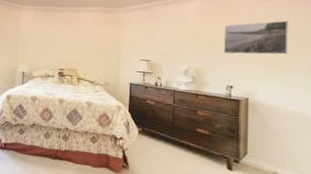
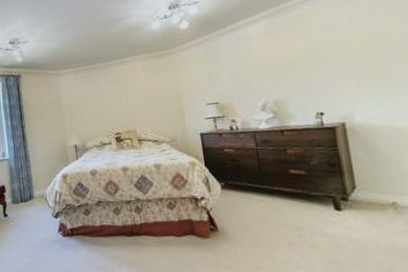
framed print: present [223,20,288,55] -> none [299,21,383,77]

